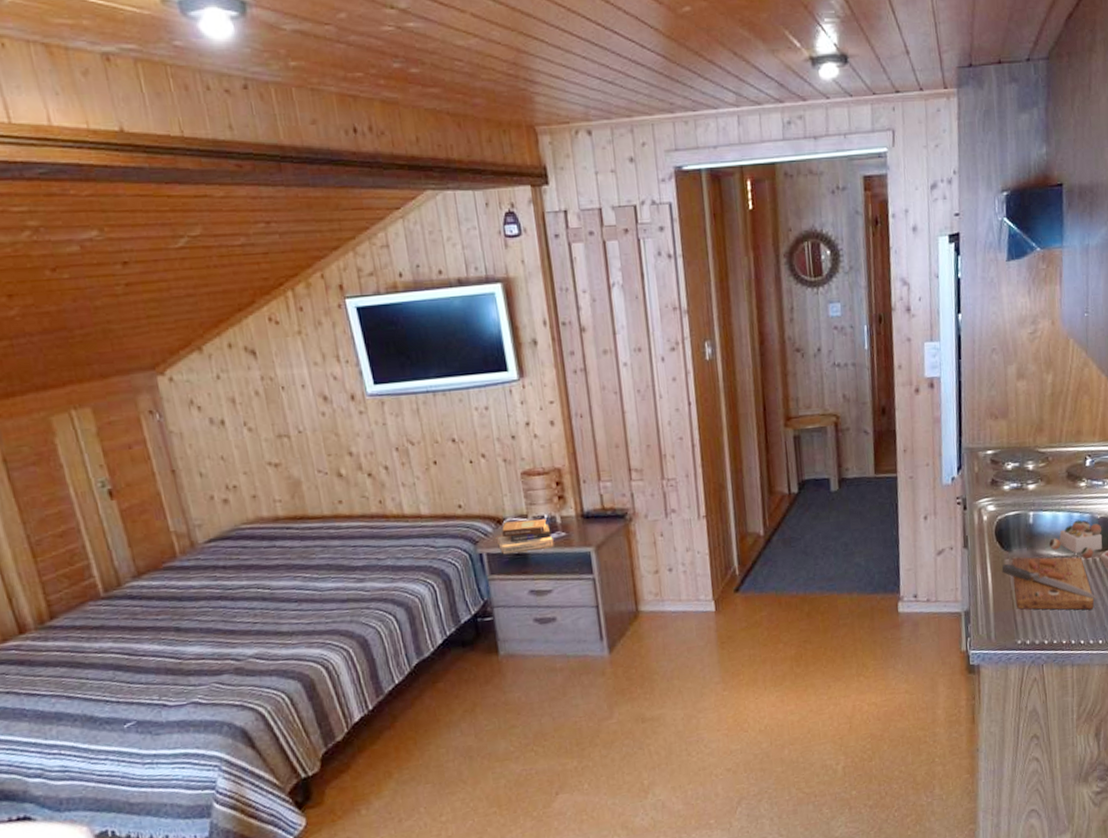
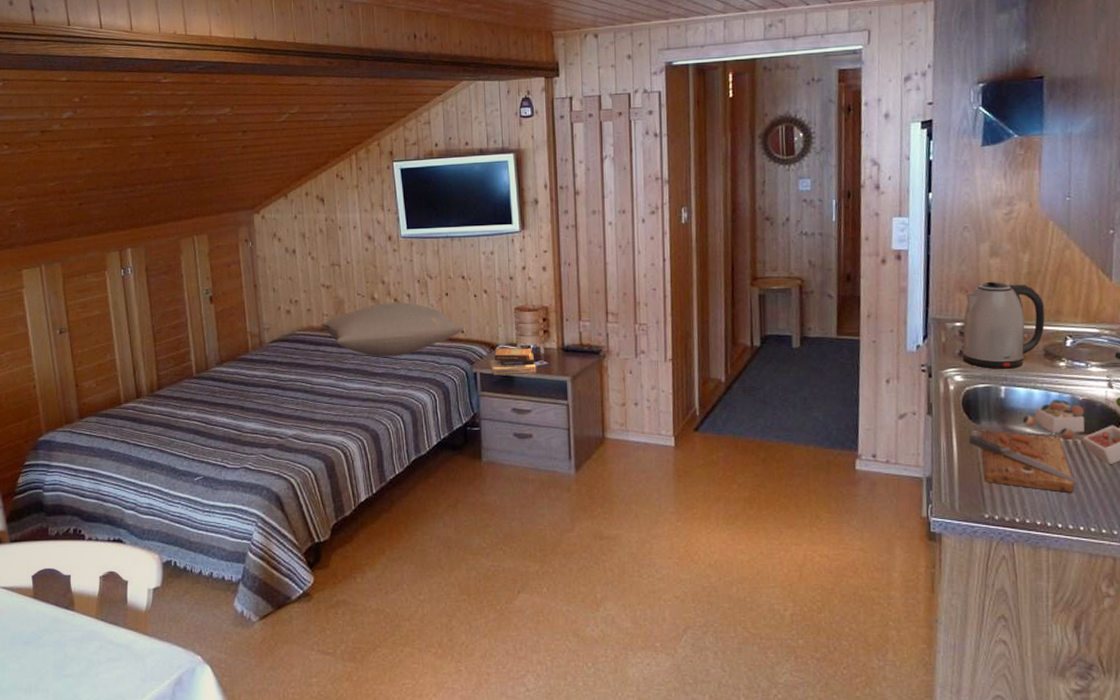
pillow: none [273,476,462,547] -> present [320,302,464,357]
kettle: none [993,404,1068,495] -> present [962,281,1045,369]

